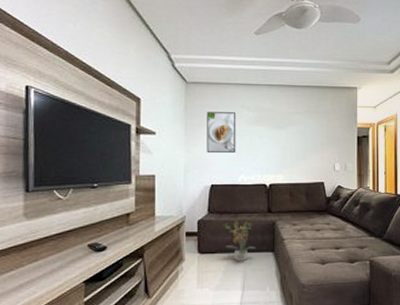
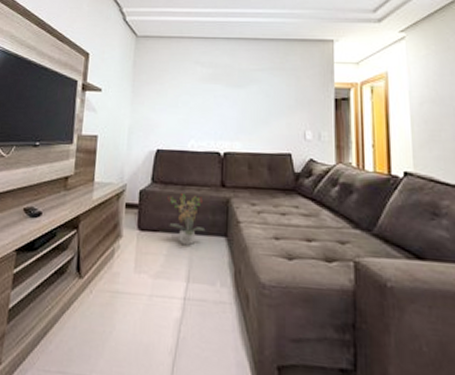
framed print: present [206,112,237,154] -> none [154,68,189,114]

